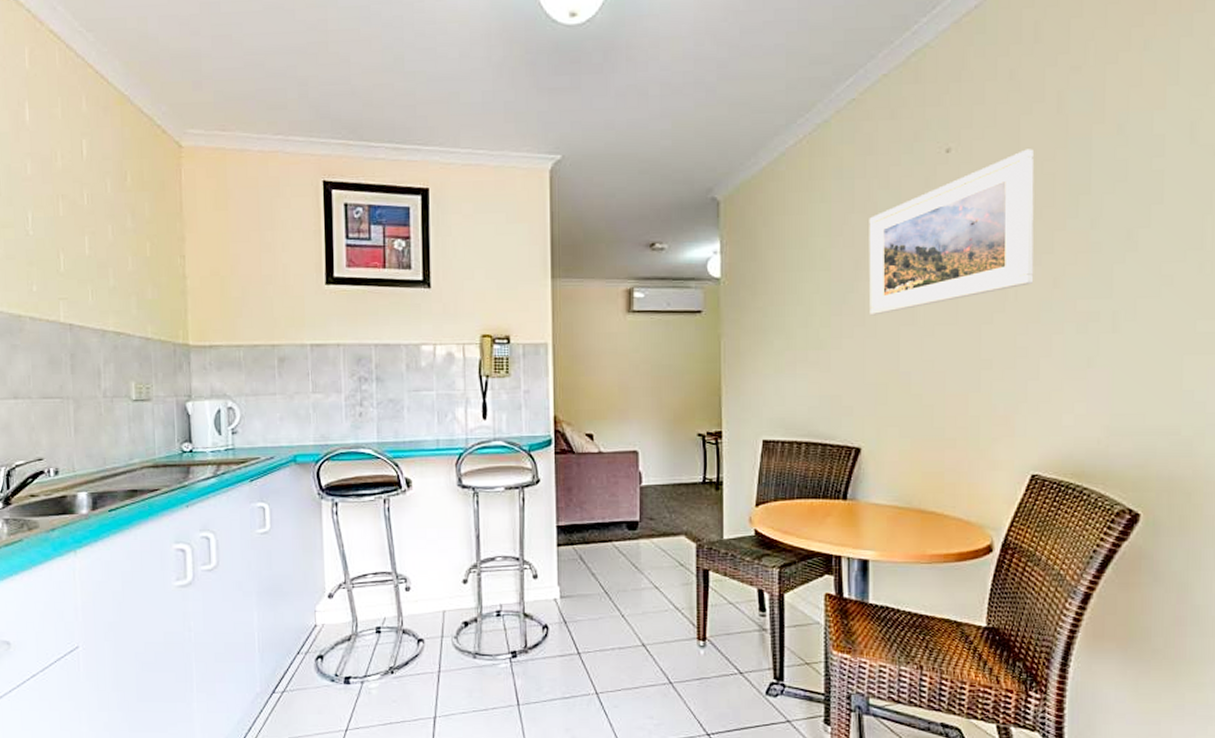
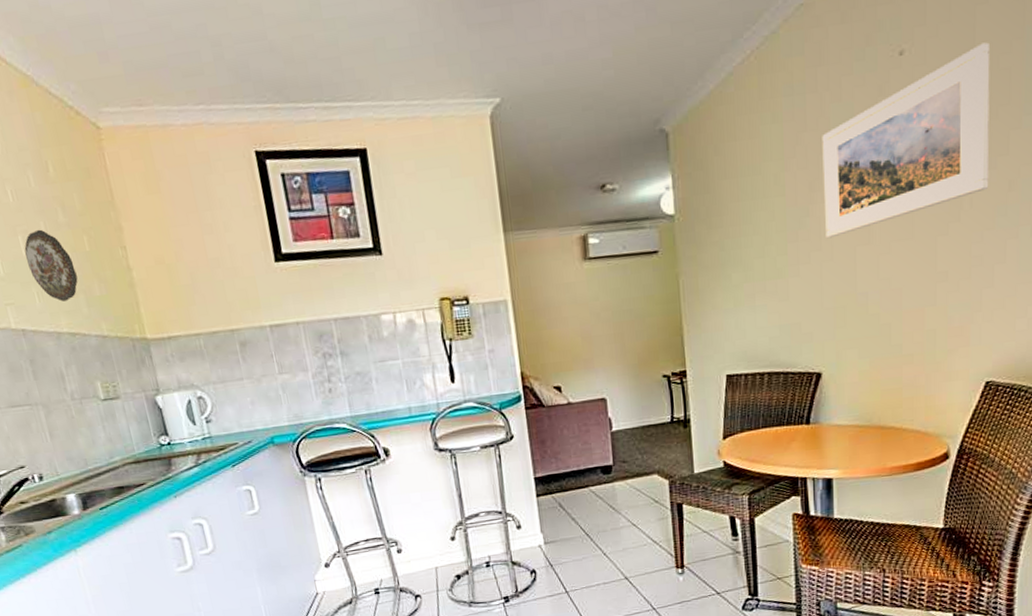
decorative plate: none [88,232,133,301] -> present [24,229,78,302]

